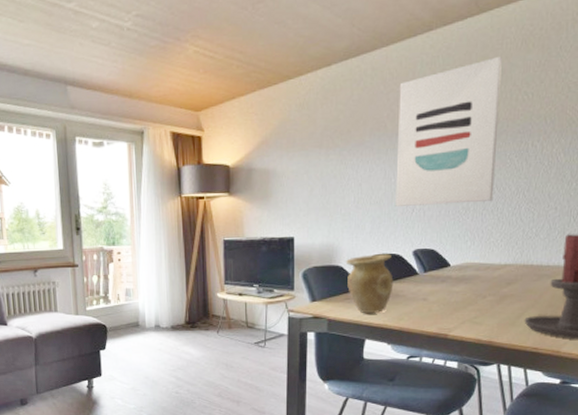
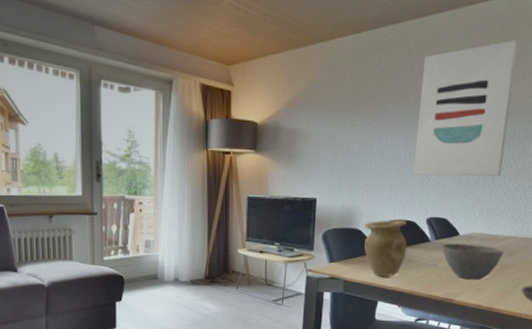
bowl: none [431,275,502,313] -> present [441,243,504,280]

